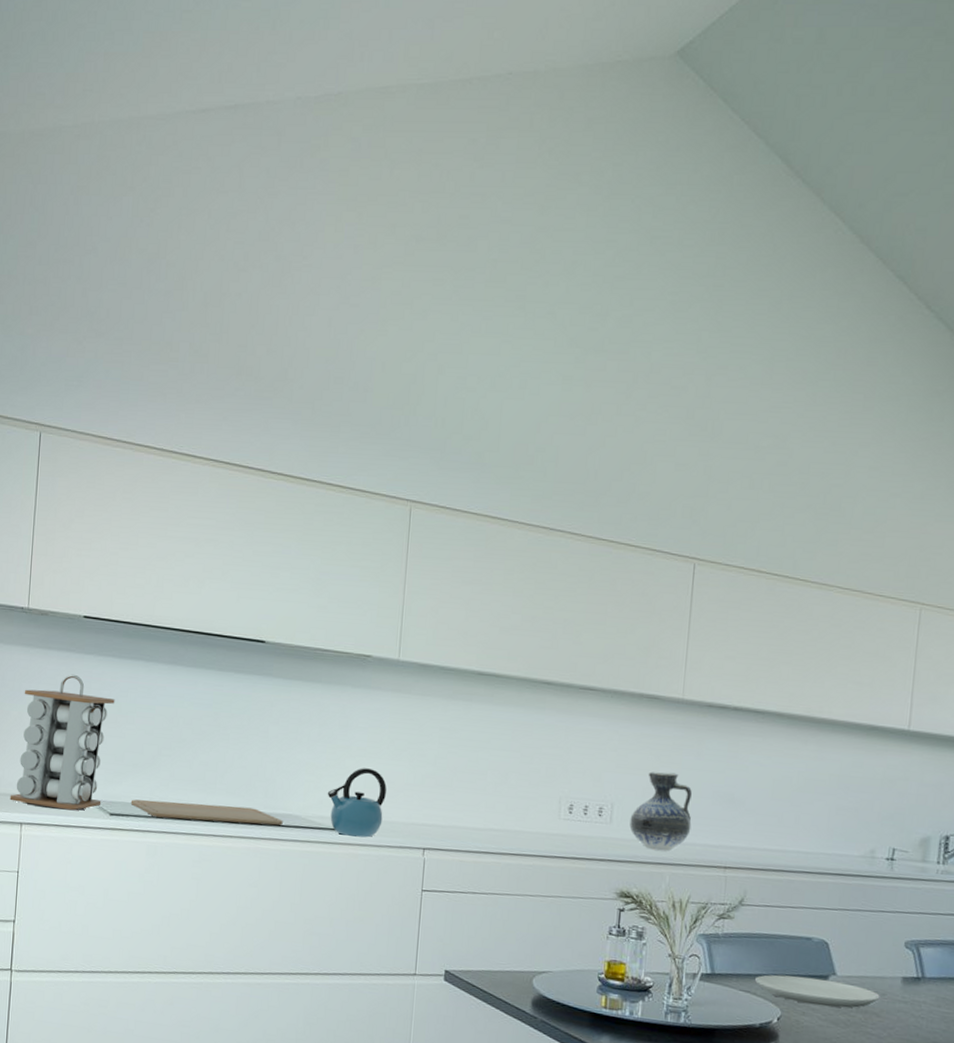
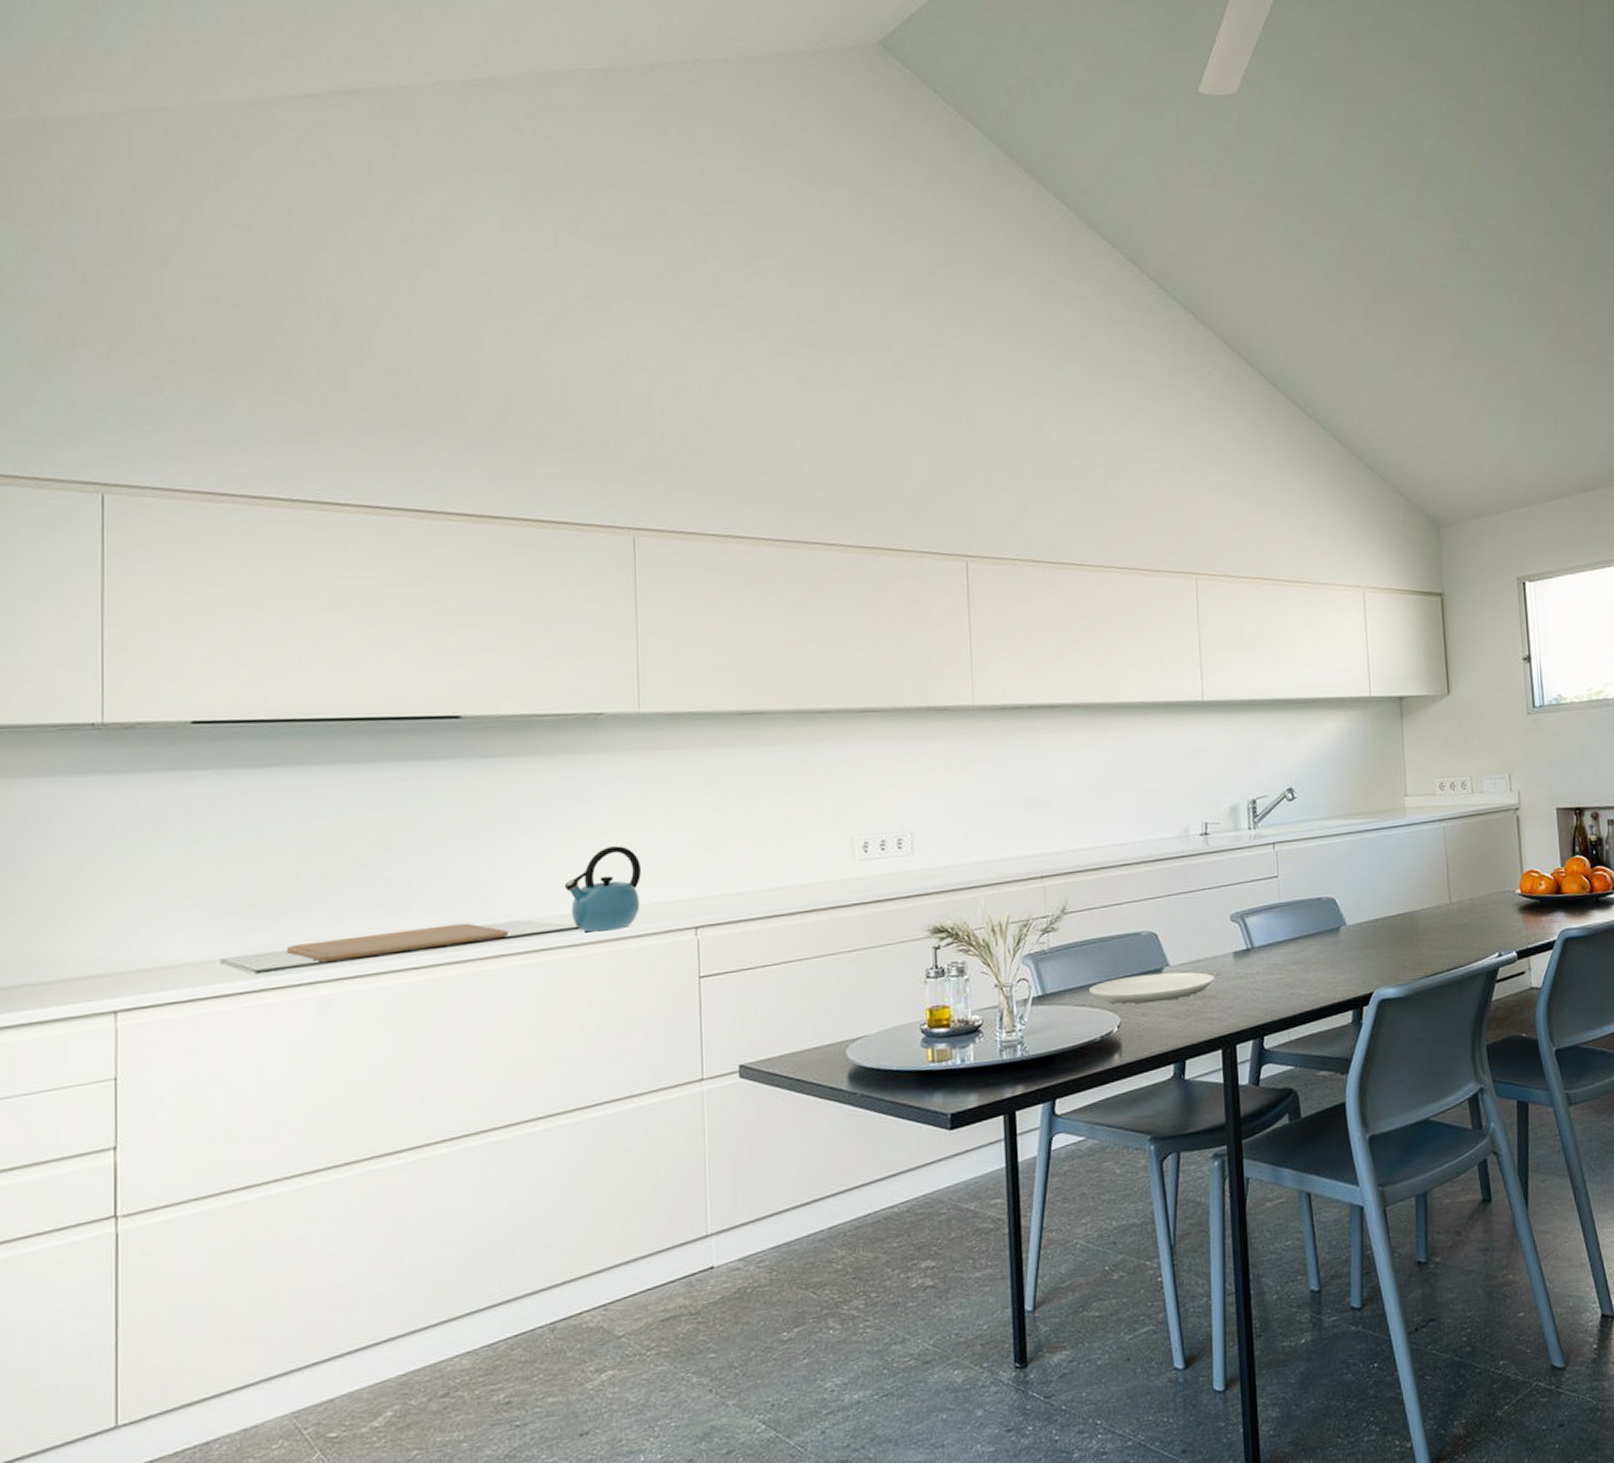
spice rack: present [10,674,115,811] -> none [93,799,250,985]
ceramic jug: present [629,772,692,852] -> none [933,786,1001,875]

